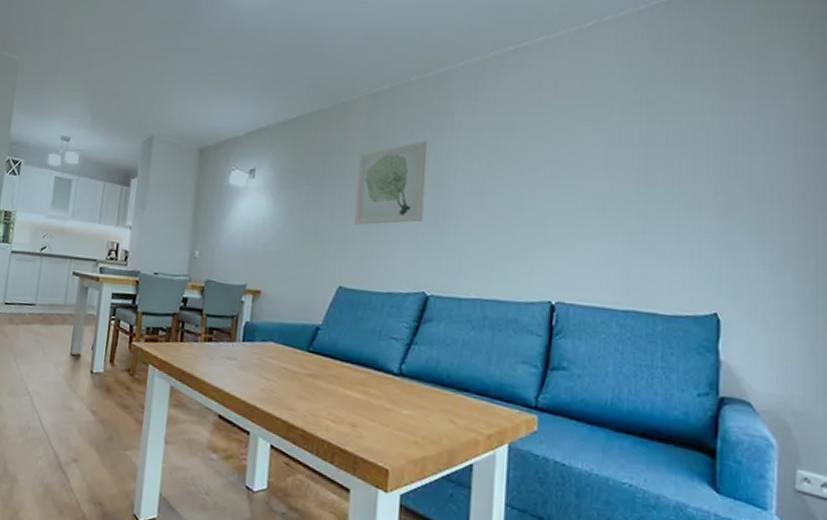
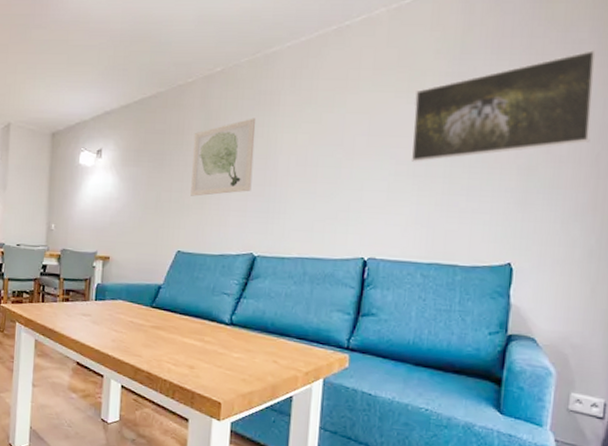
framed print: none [599,82,795,196] -> present [411,49,596,162]

